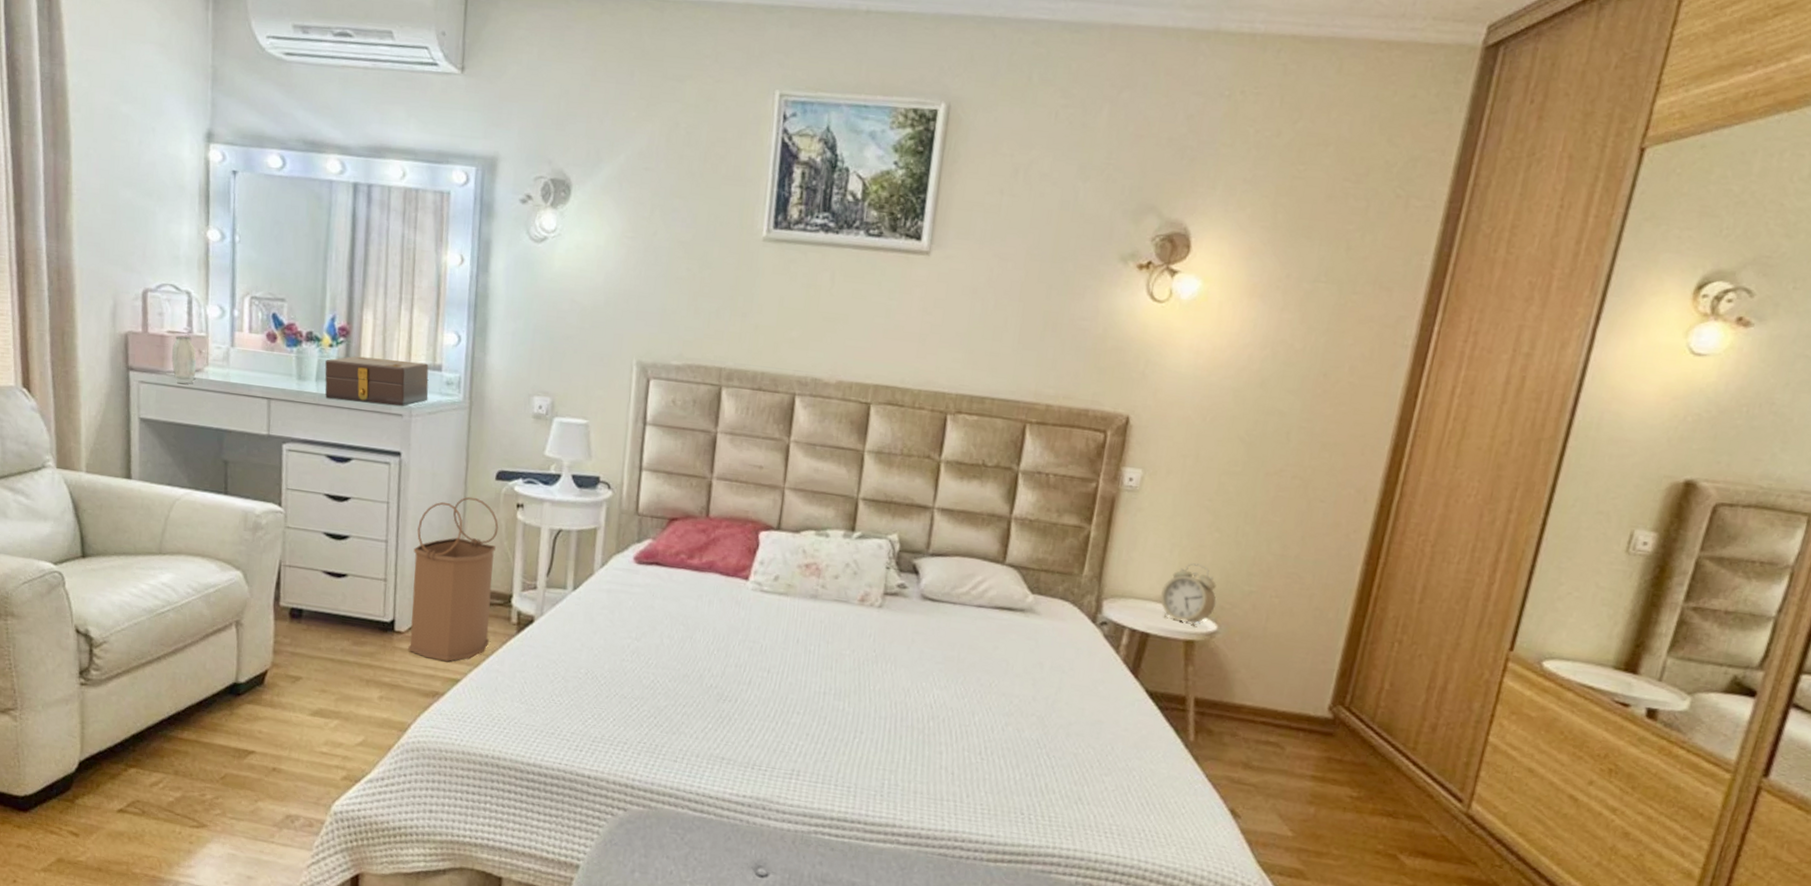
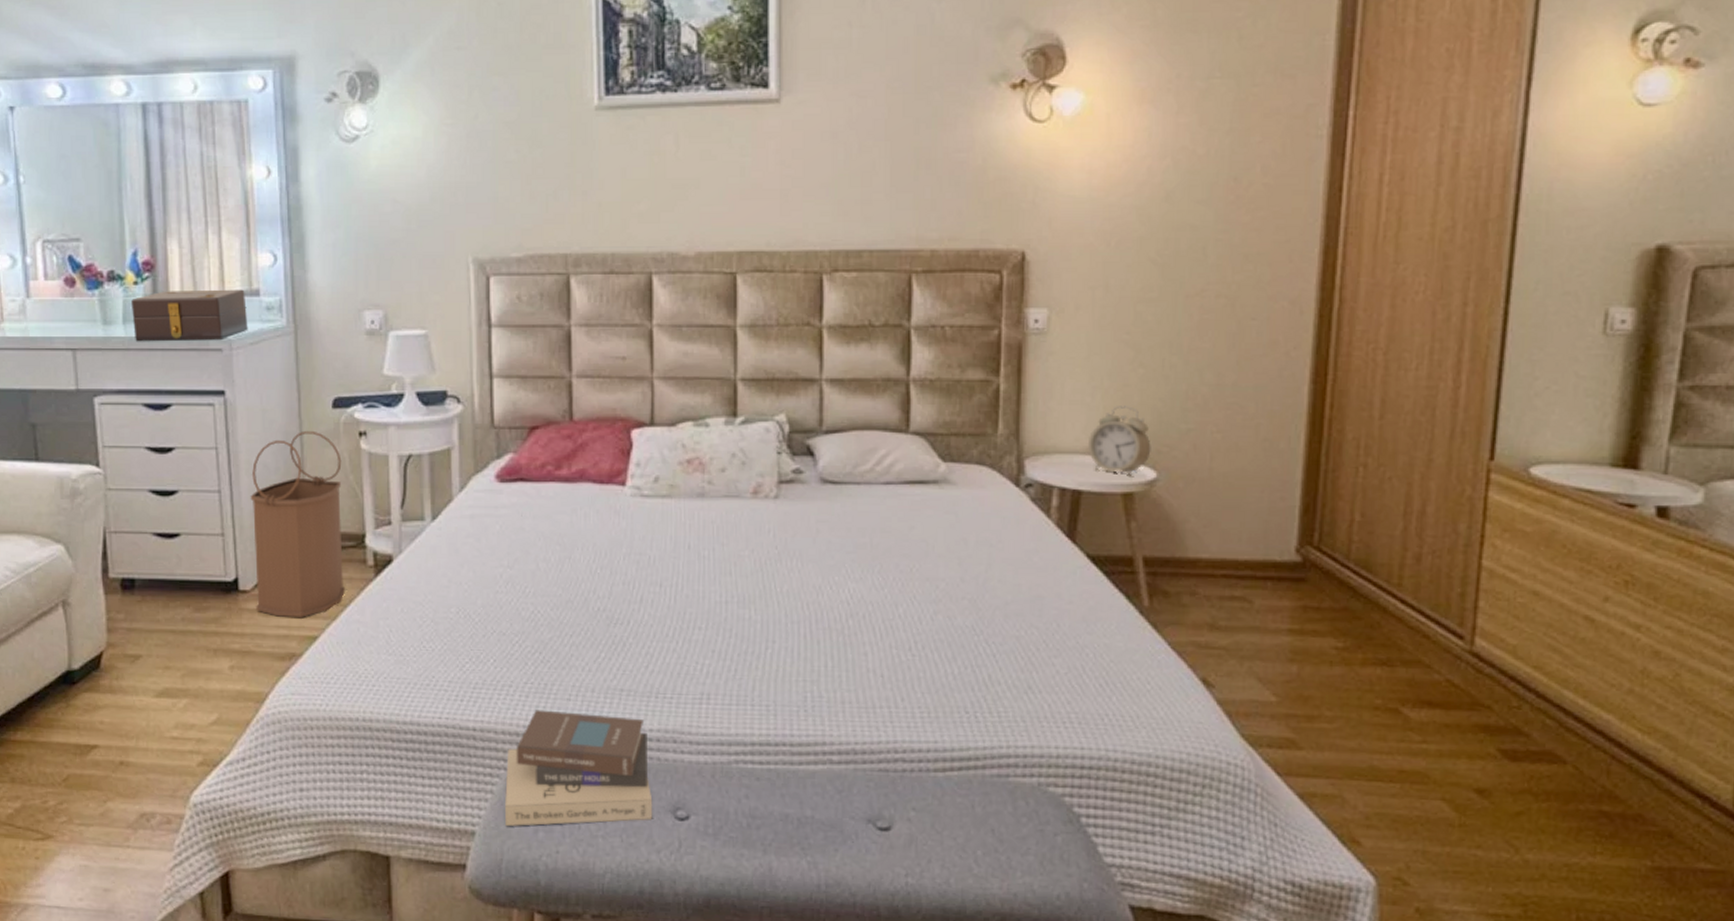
books: none [606,767,741,874] -> present [504,710,653,826]

